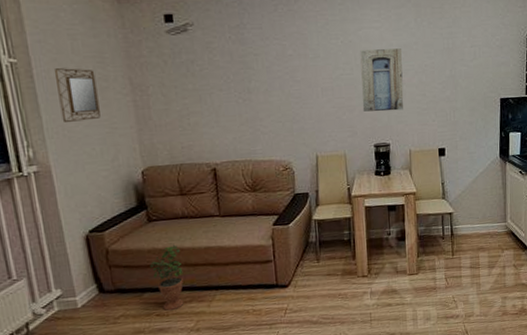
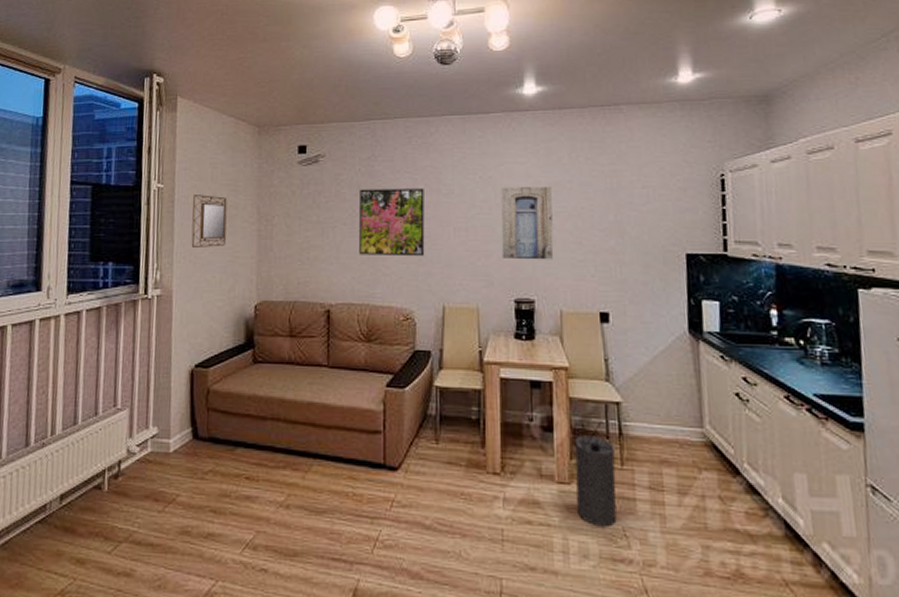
potted plant: present [150,244,184,311] -> none [248,393,281,476]
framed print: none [232,53,298,118] -> present [359,188,425,257]
speaker: none [420,227,449,299] -> present [574,420,617,528]

